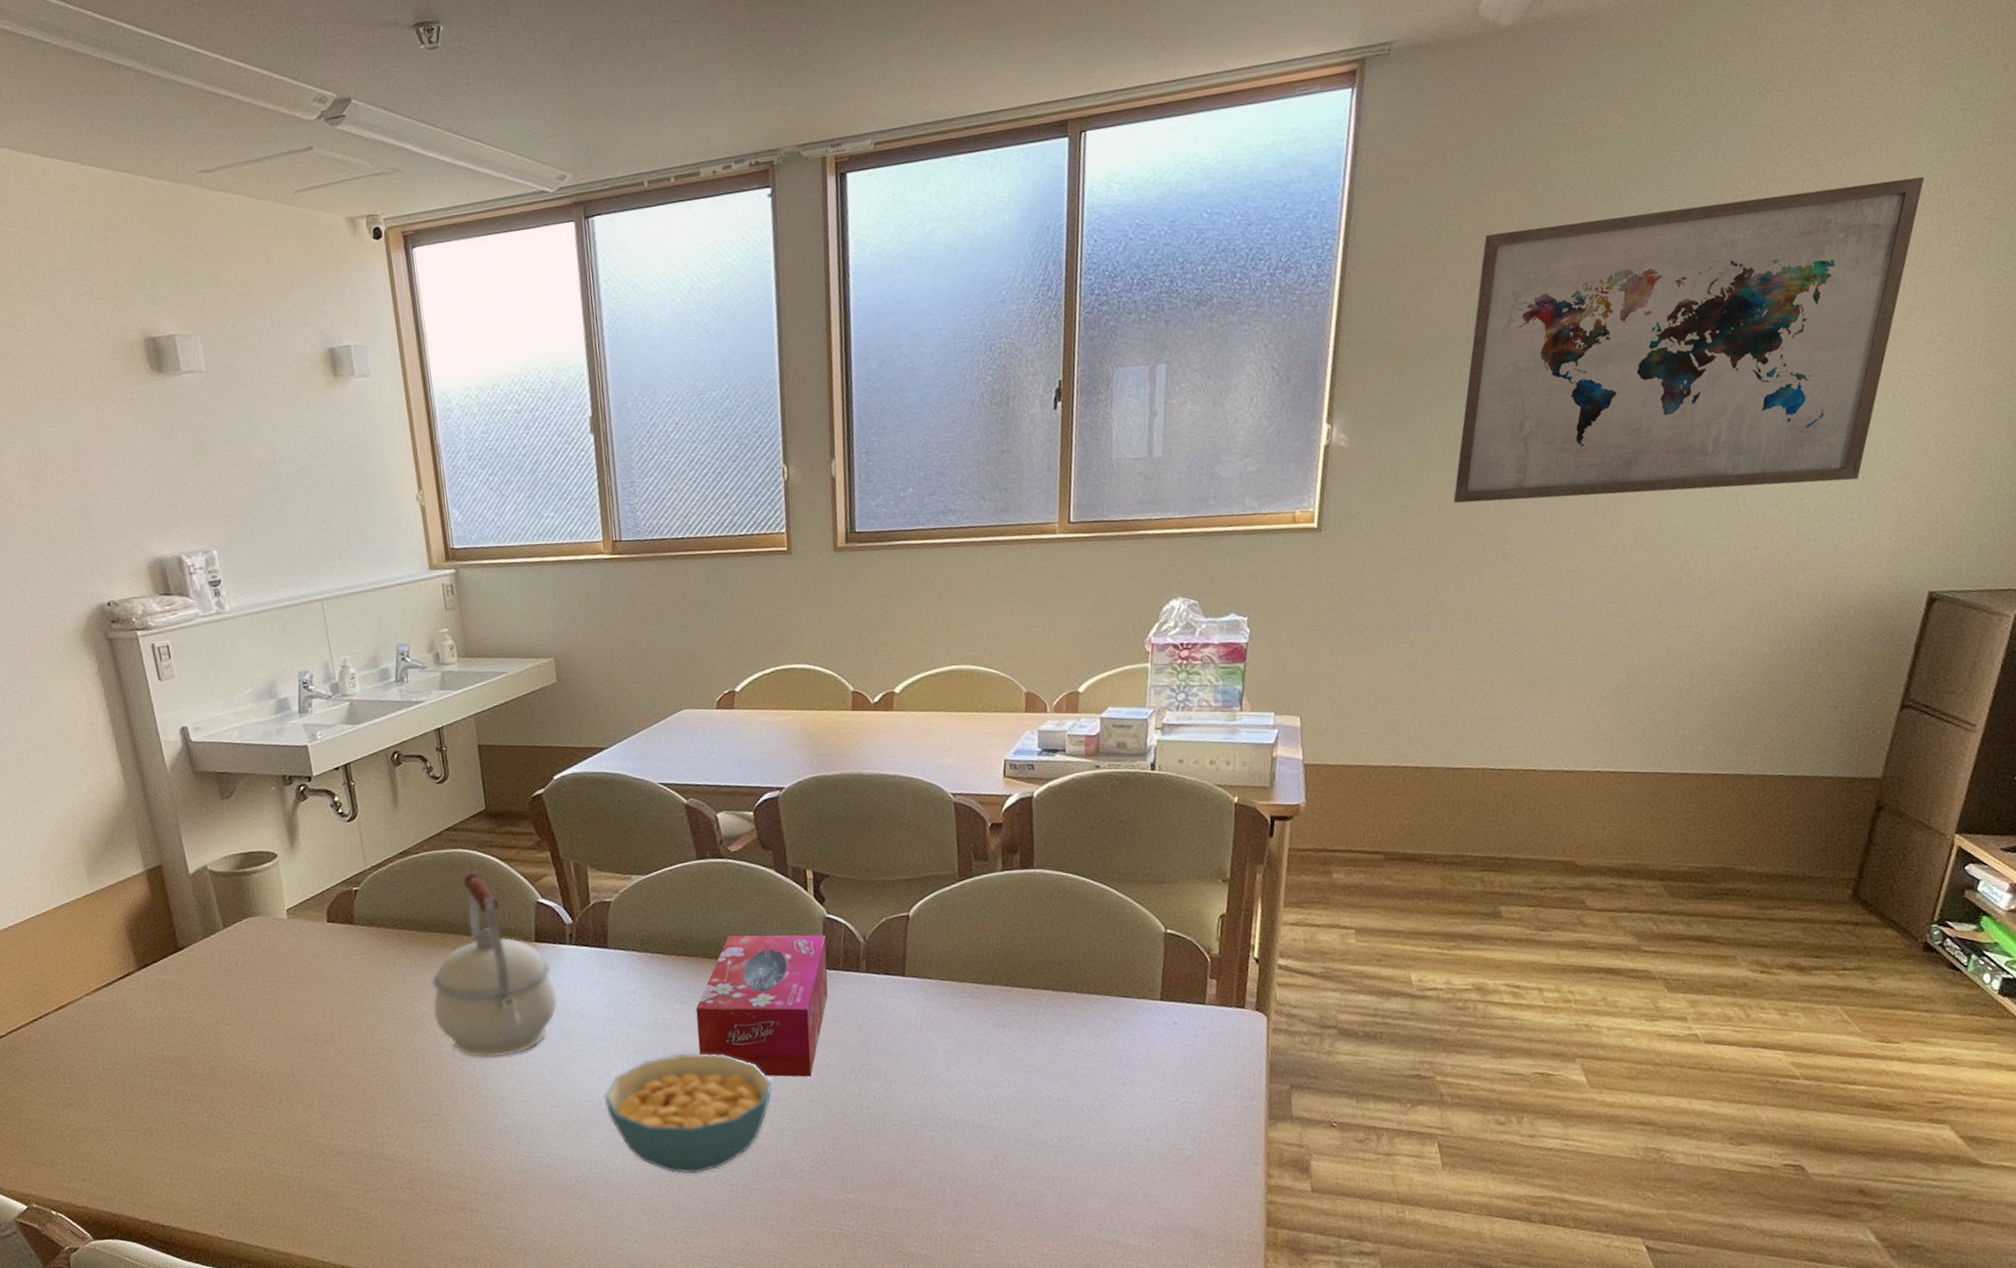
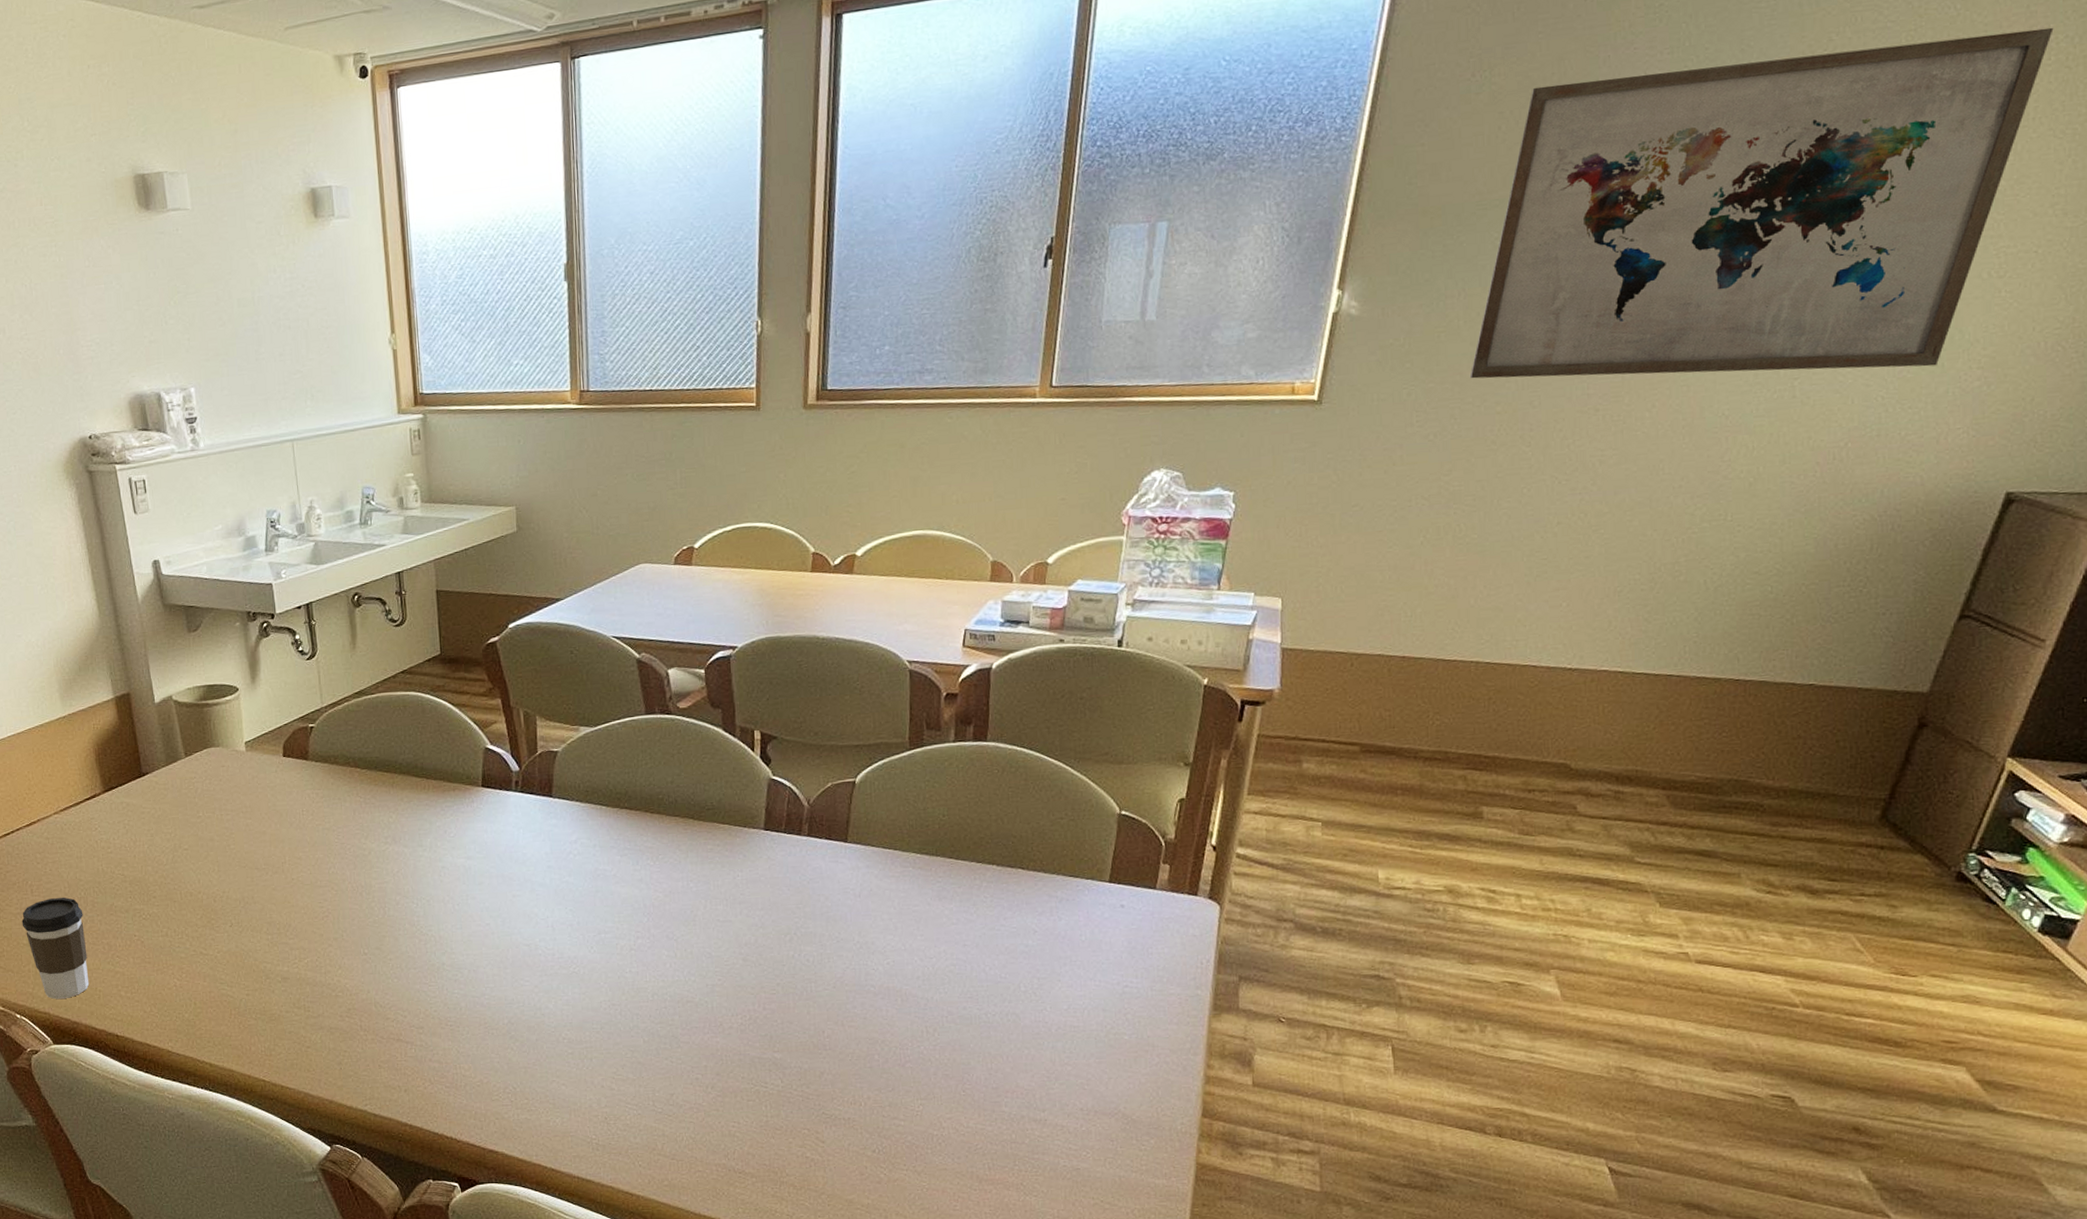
coffee cup: none [54,1082,131,1192] -> present [21,897,90,999]
kettle: present [432,873,557,1059] -> none [380,716,500,897]
cereal bowl: present [604,1053,772,1174] -> none [540,905,706,1023]
tissue box: present [695,934,828,1077] -> none [635,791,770,936]

